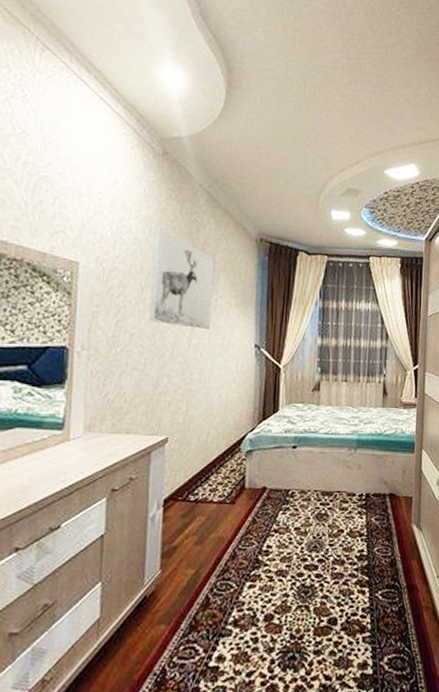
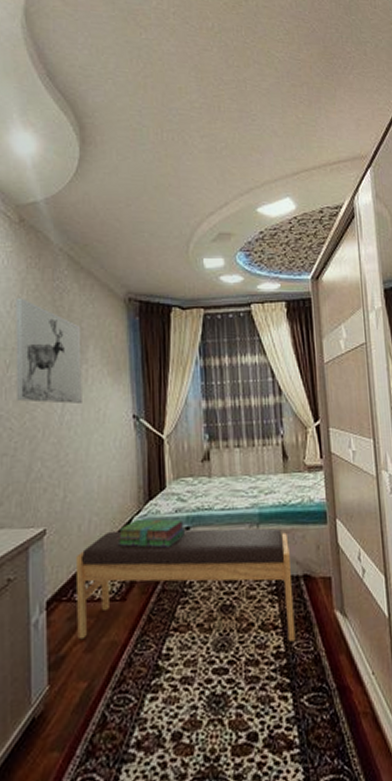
bench: none [189,444,380,548] -> present [75,528,296,642]
stack of books: none [231,435,292,462] -> present [117,518,185,548]

